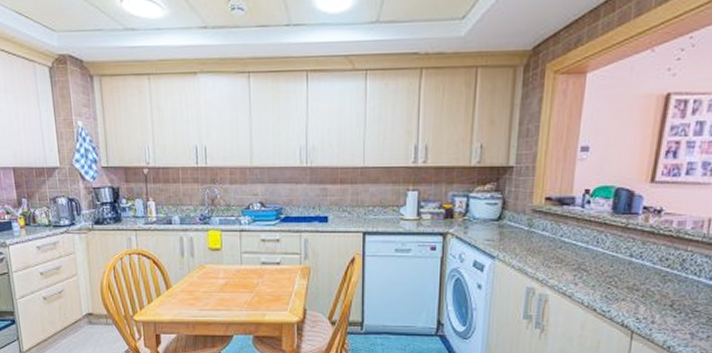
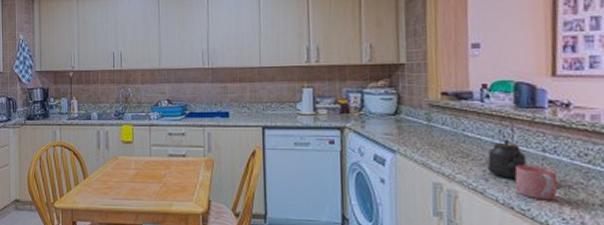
kettle: none [579,223,615,283] -> present [488,117,527,179]
mug: none [600,269,639,302] -> present [514,164,558,201]

